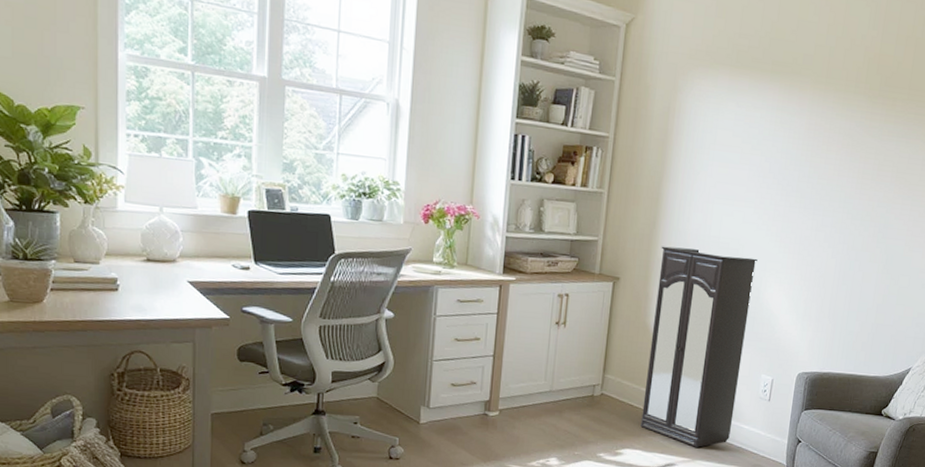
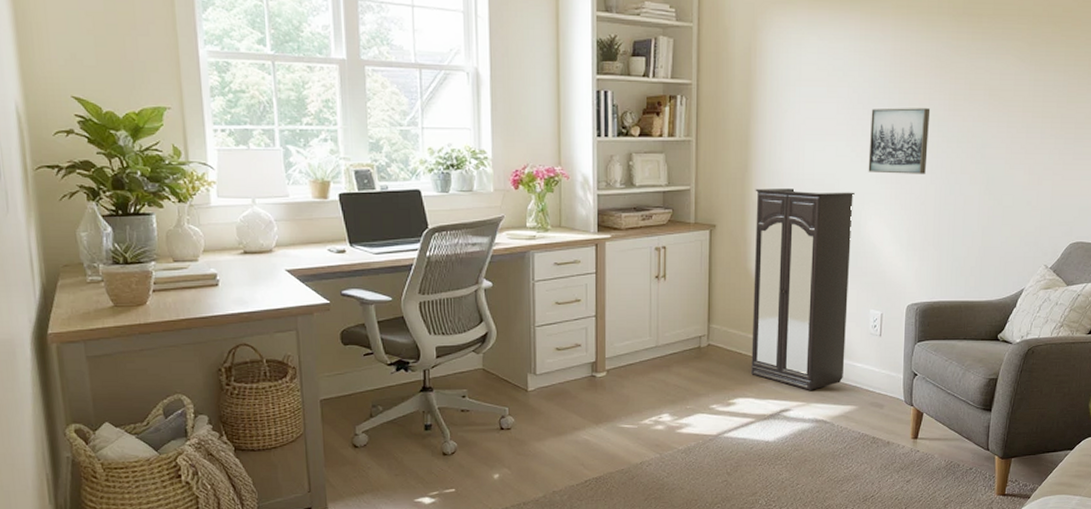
wall art: none [772,179,839,248] -> present [868,108,931,174]

